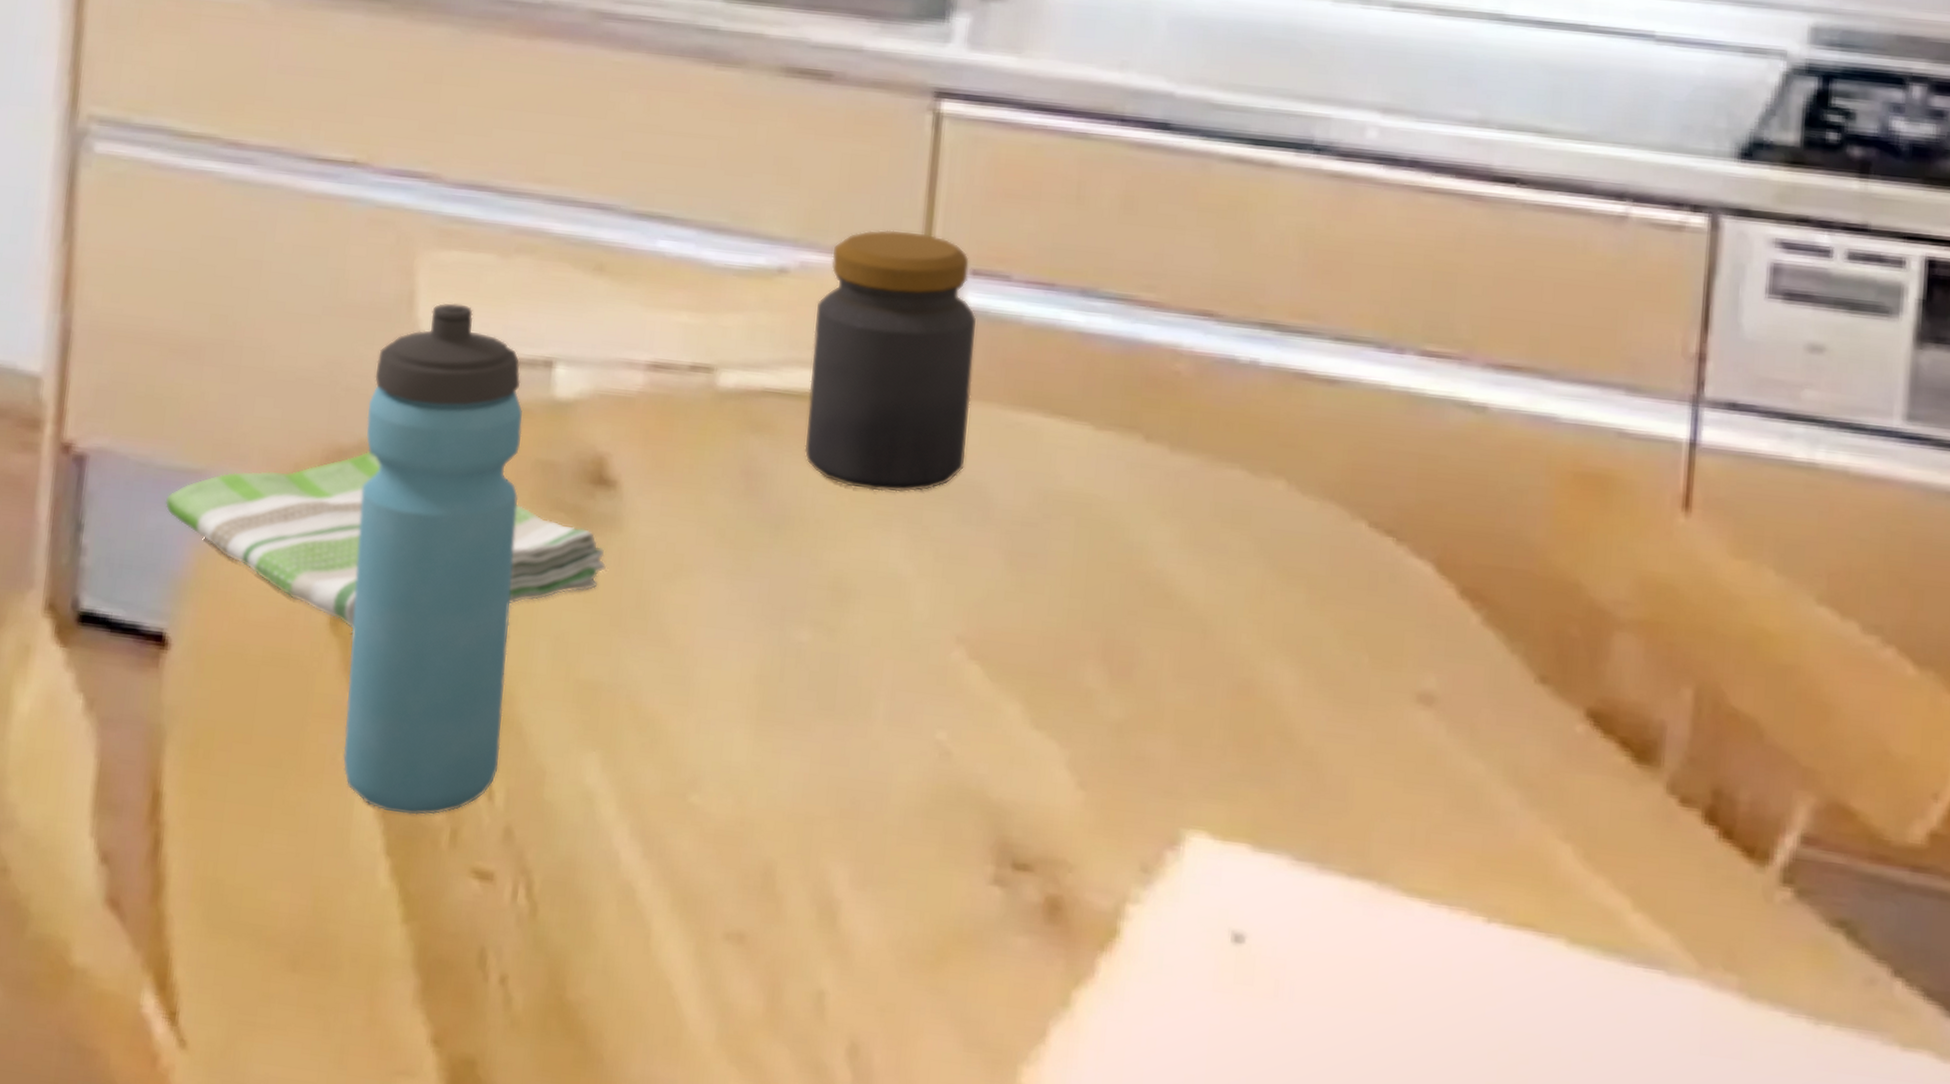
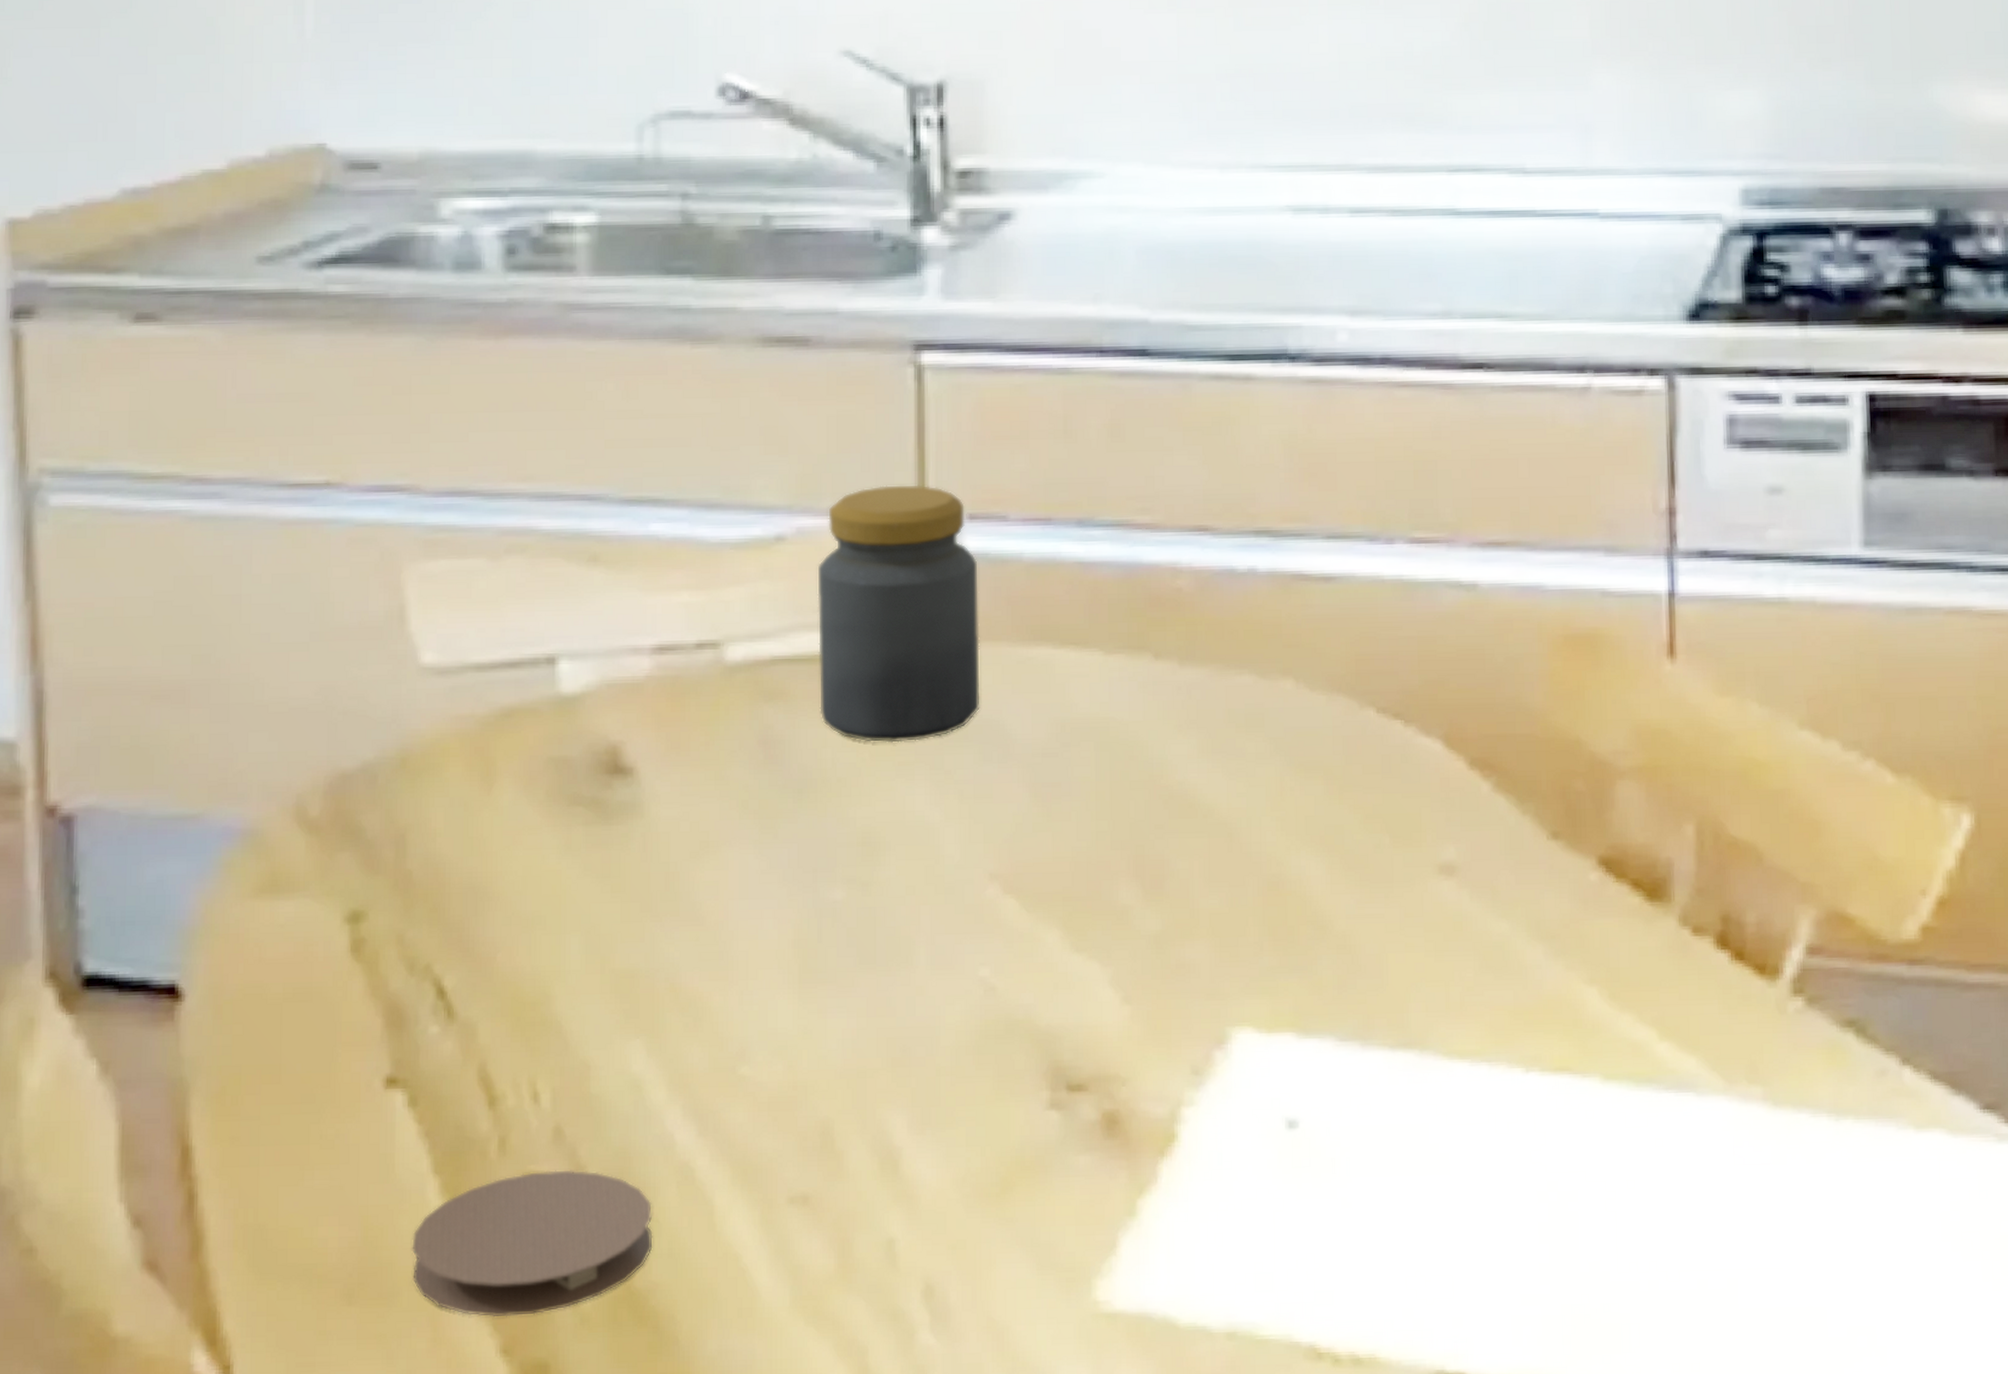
dish towel: present [165,451,607,629] -> none [163,772,632,952]
water bottle: present [343,303,523,815] -> none [368,612,541,1130]
coaster: none [355,868,591,1010] -> present [412,1170,653,1318]

